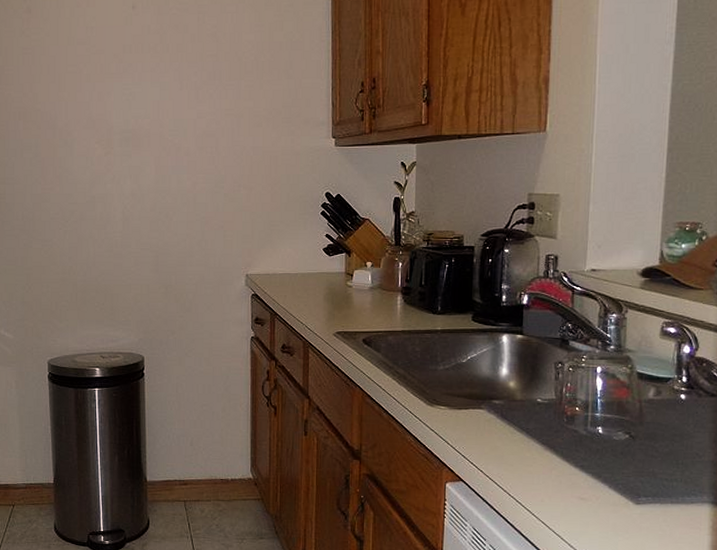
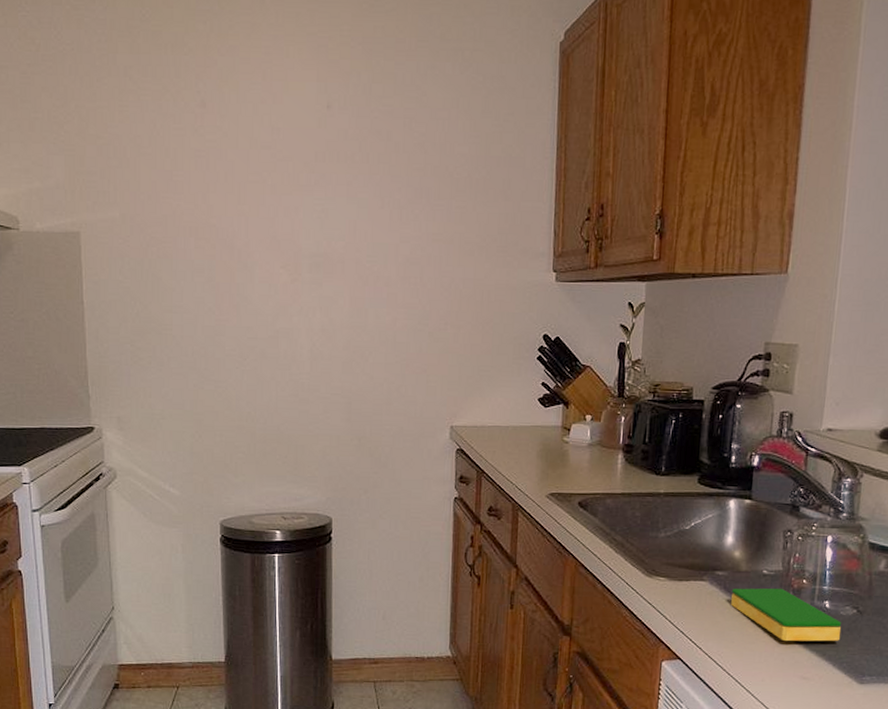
dish sponge: none [508,415,615,465] -> present [731,588,842,642]

